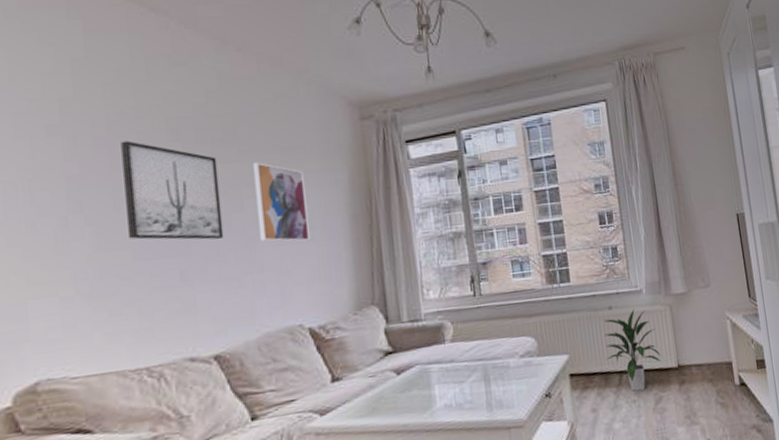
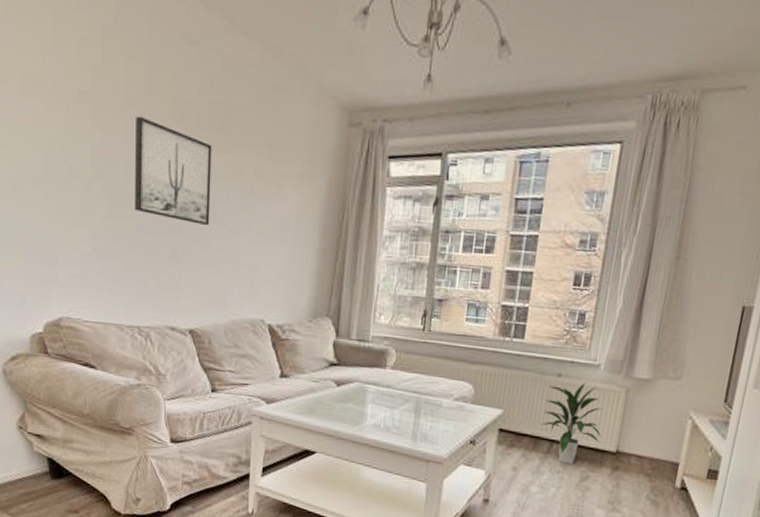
wall art: present [253,162,311,242] -> none [240,156,287,244]

